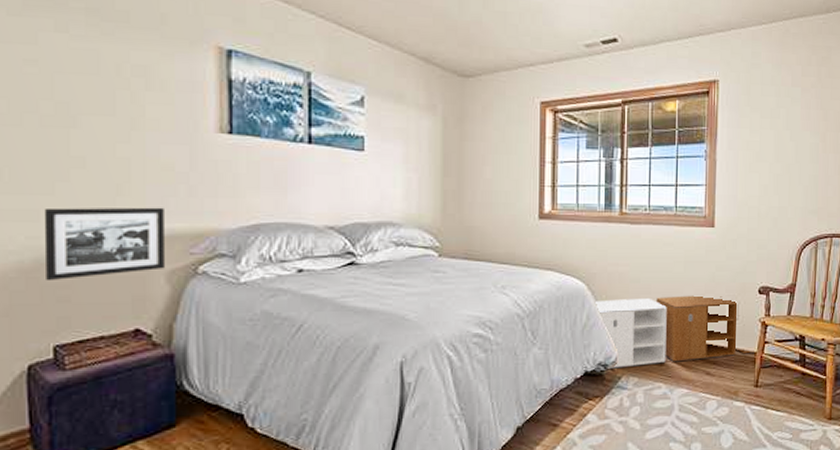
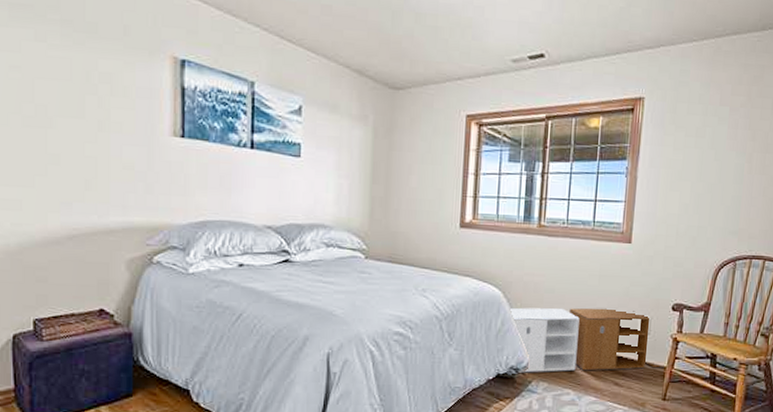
picture frame: present [44,207,164,281] -> none [26,199,125,263]

